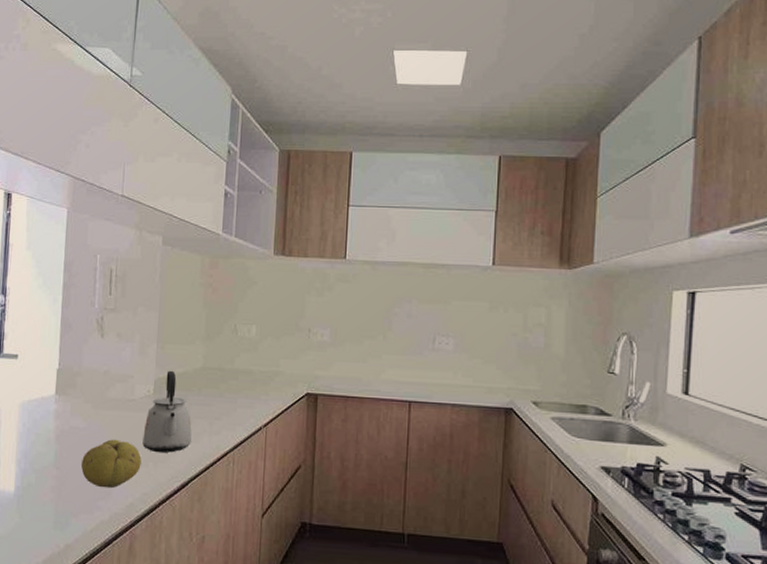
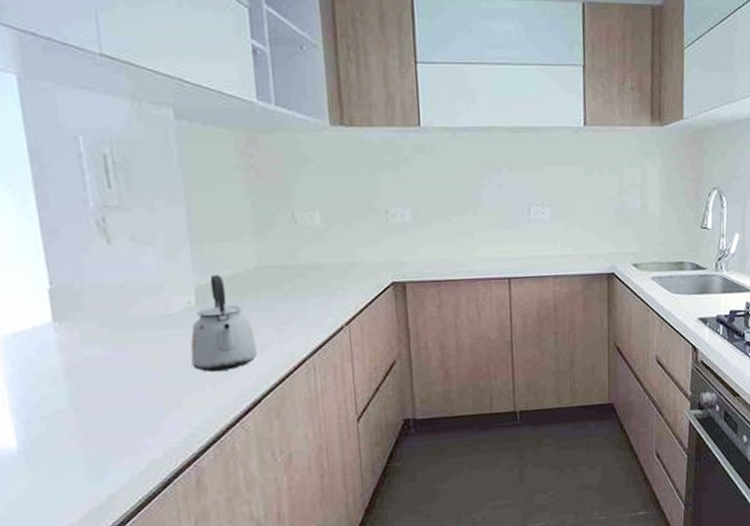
fruit: present [81,439,142,489] -> none [110,364,195,424]

